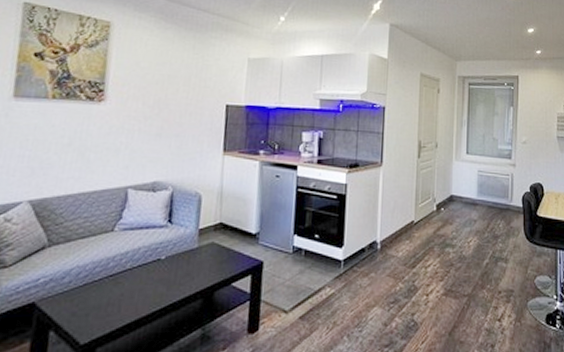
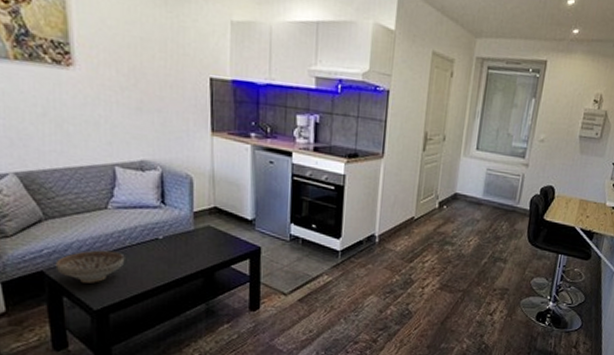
decorative bowl: none [48,275,124,313] -> present [55,250,125,283]

